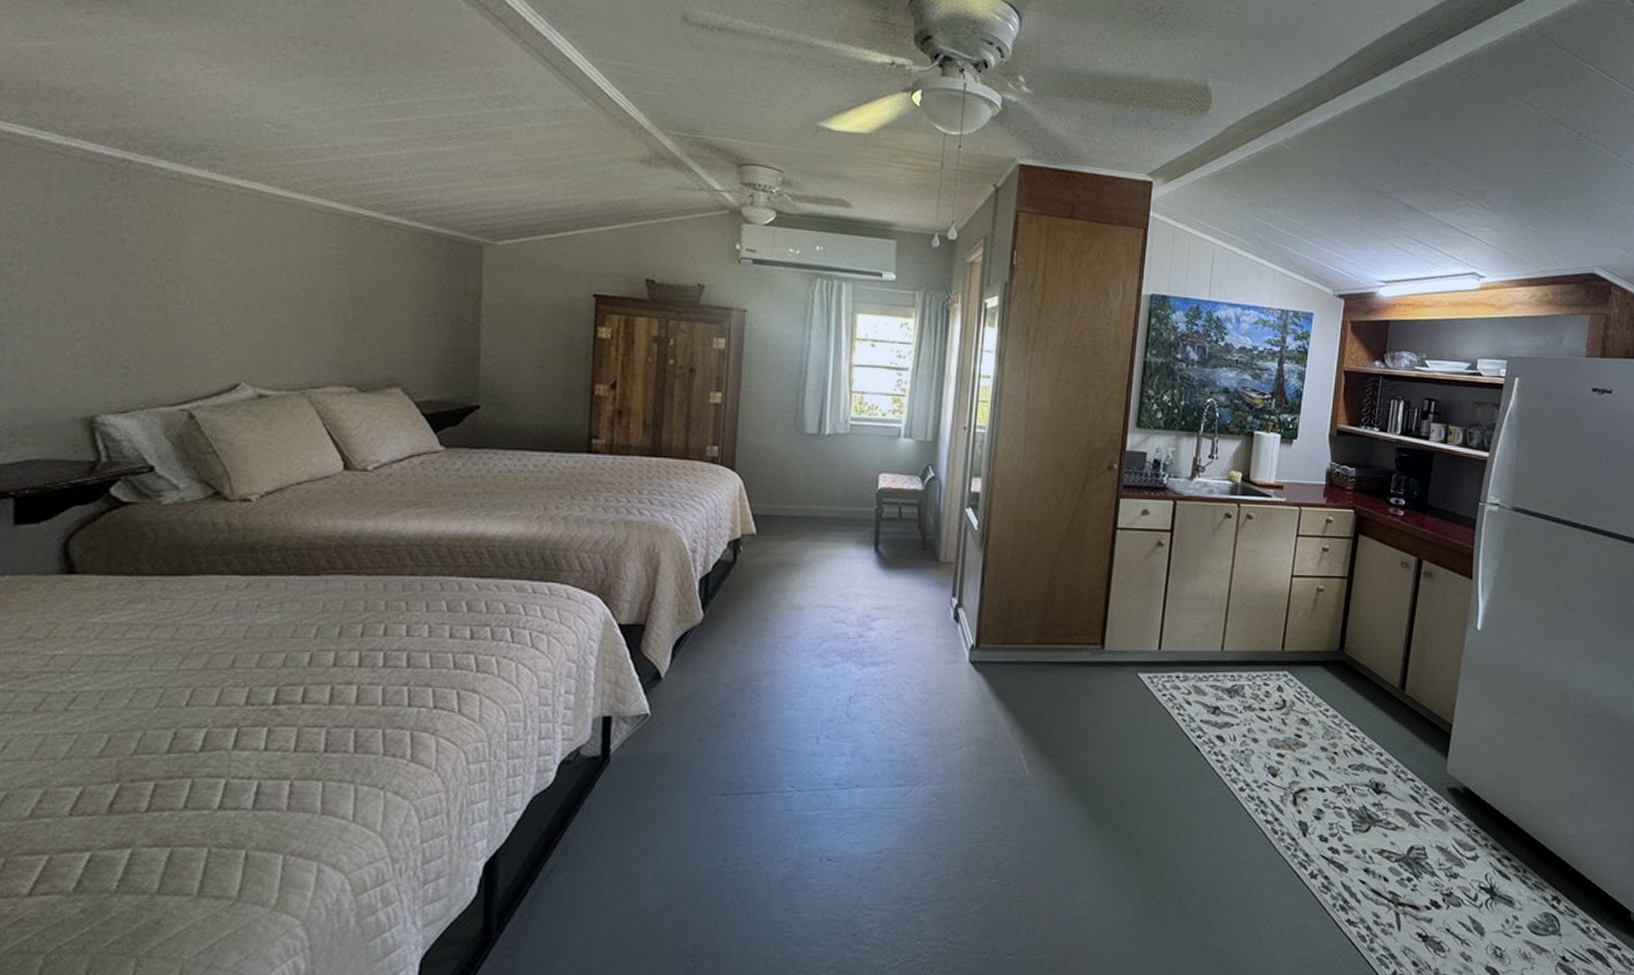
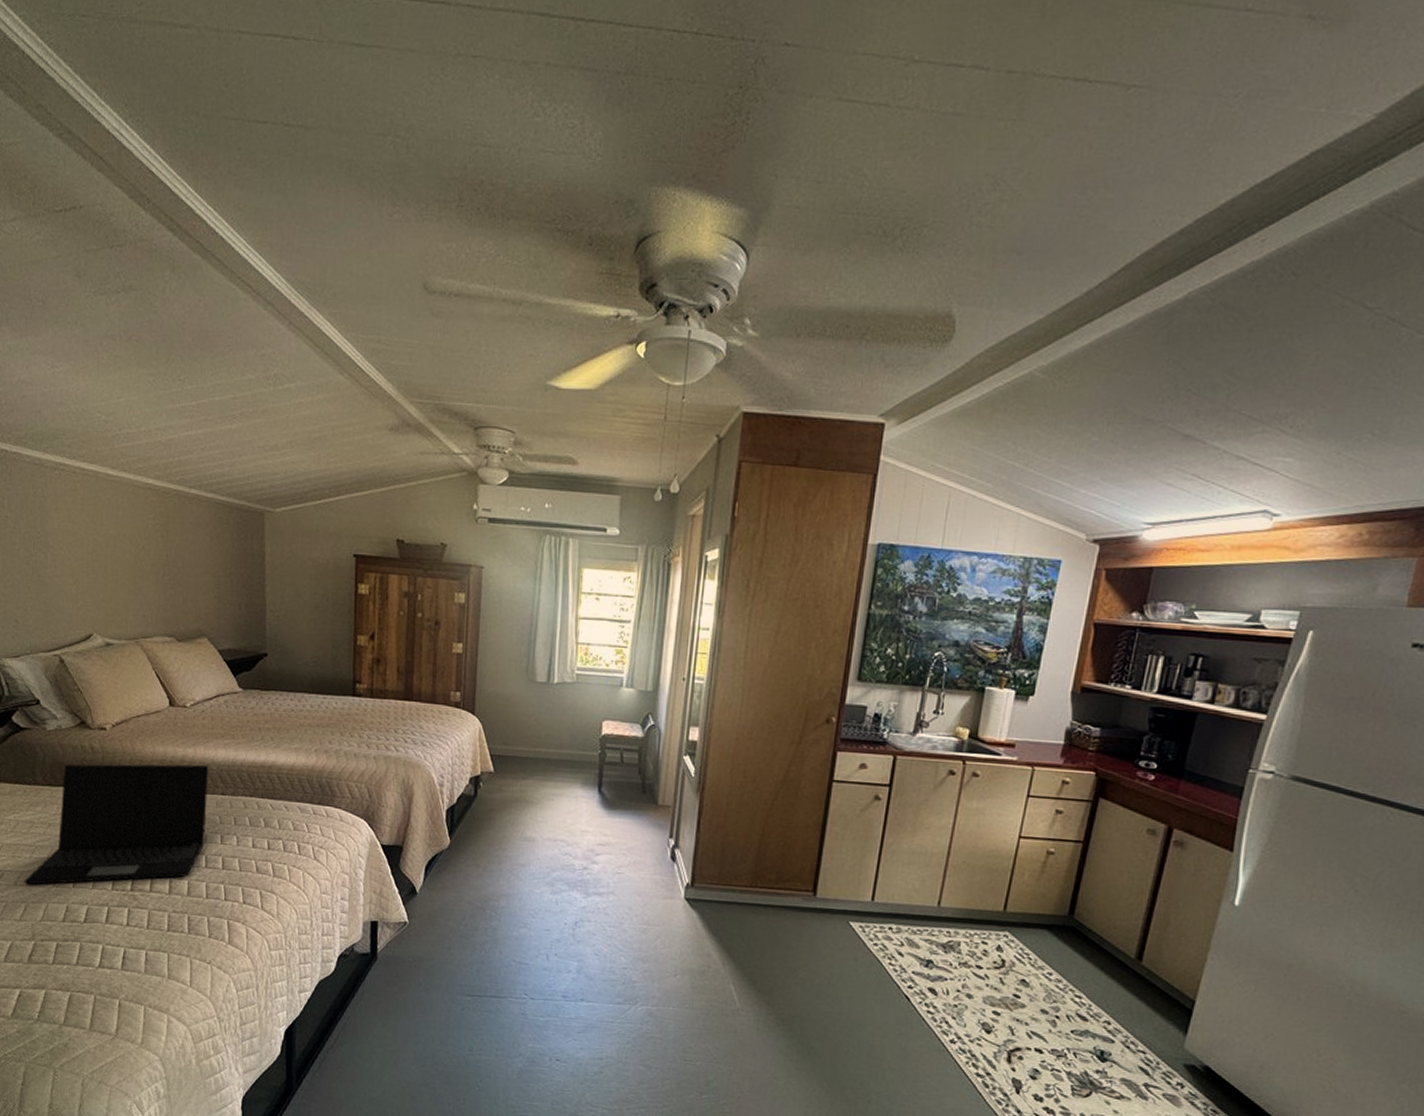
laptop: none [110,539,395,708] -> present [24,764,209,885]

